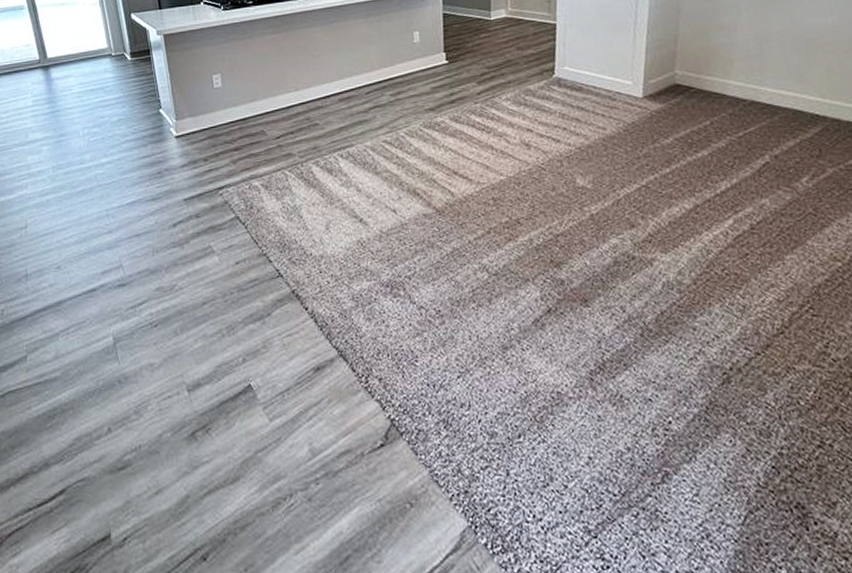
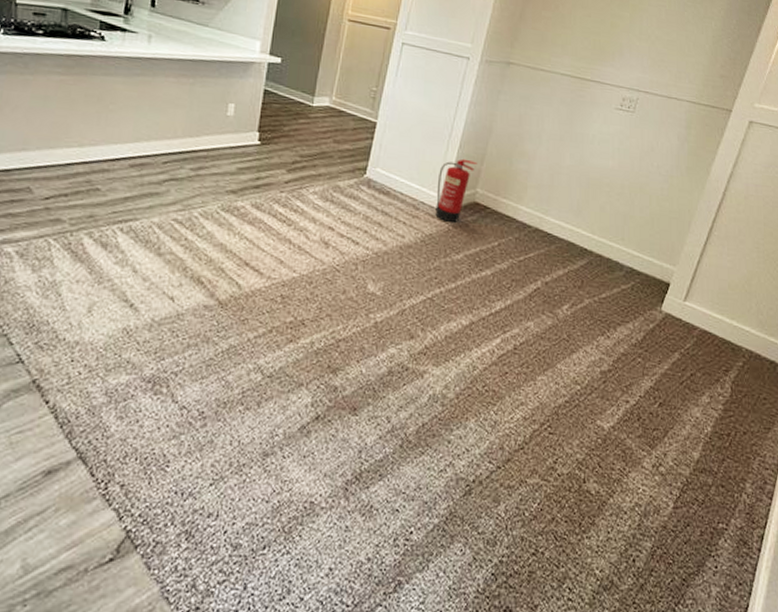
fire extinguisher: none [630,43,671,109] -> present [435,159,477,224]

